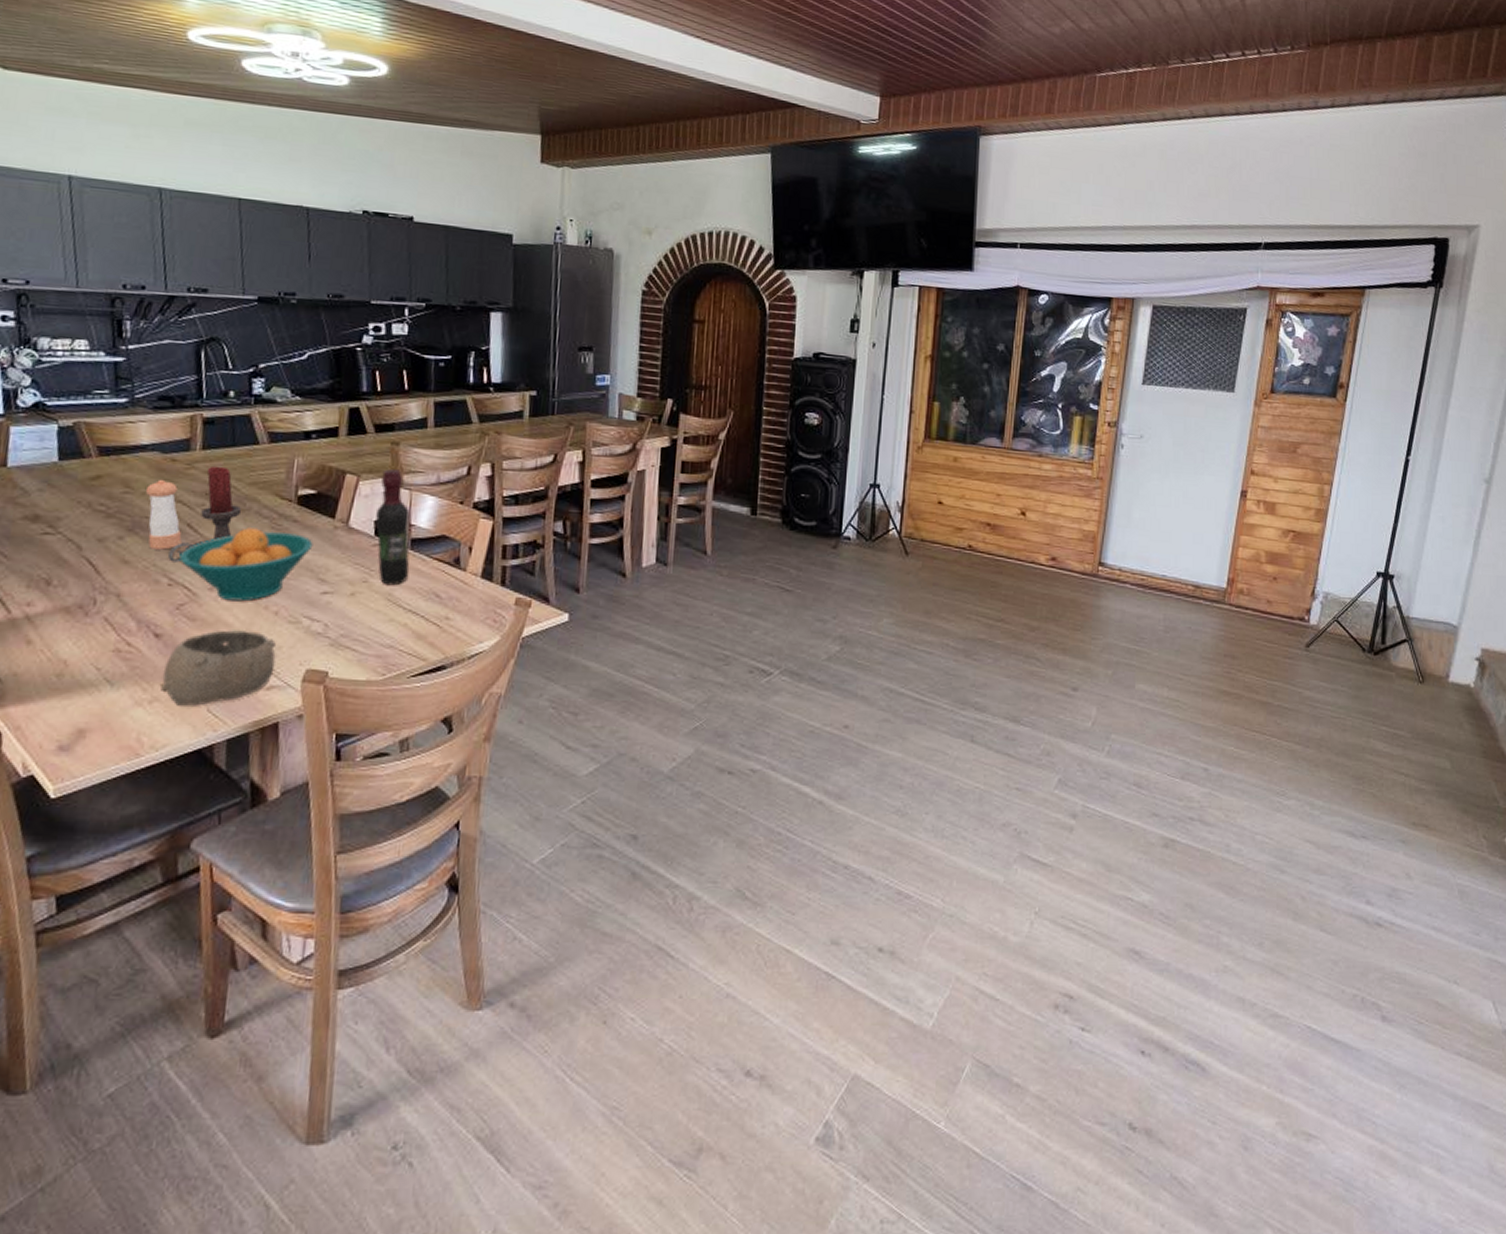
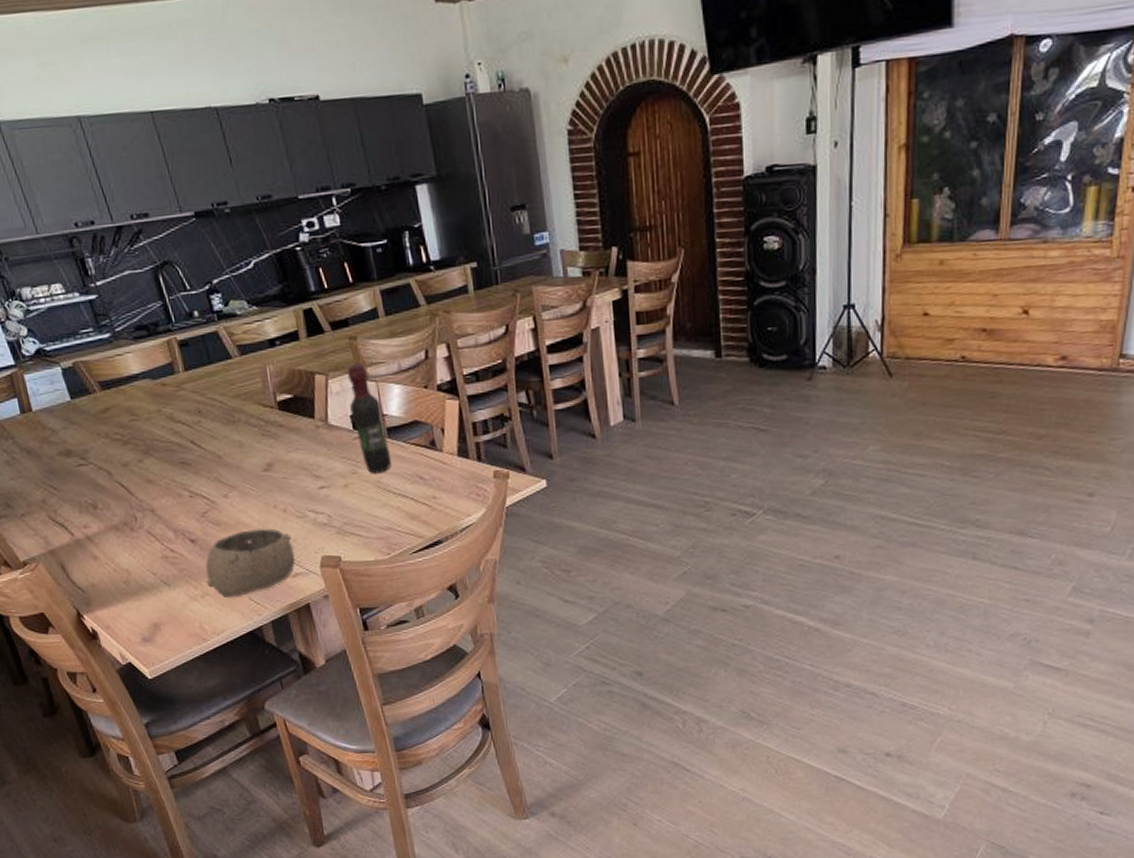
pepper shaker: present [145,479,182,550] -> none [148,403,191,467]
candle holder: present [168,466,241,563] -> none [182,384,232,477]
fruit bowl: present [179,528,313,602] -> none [192,437,302,505]

